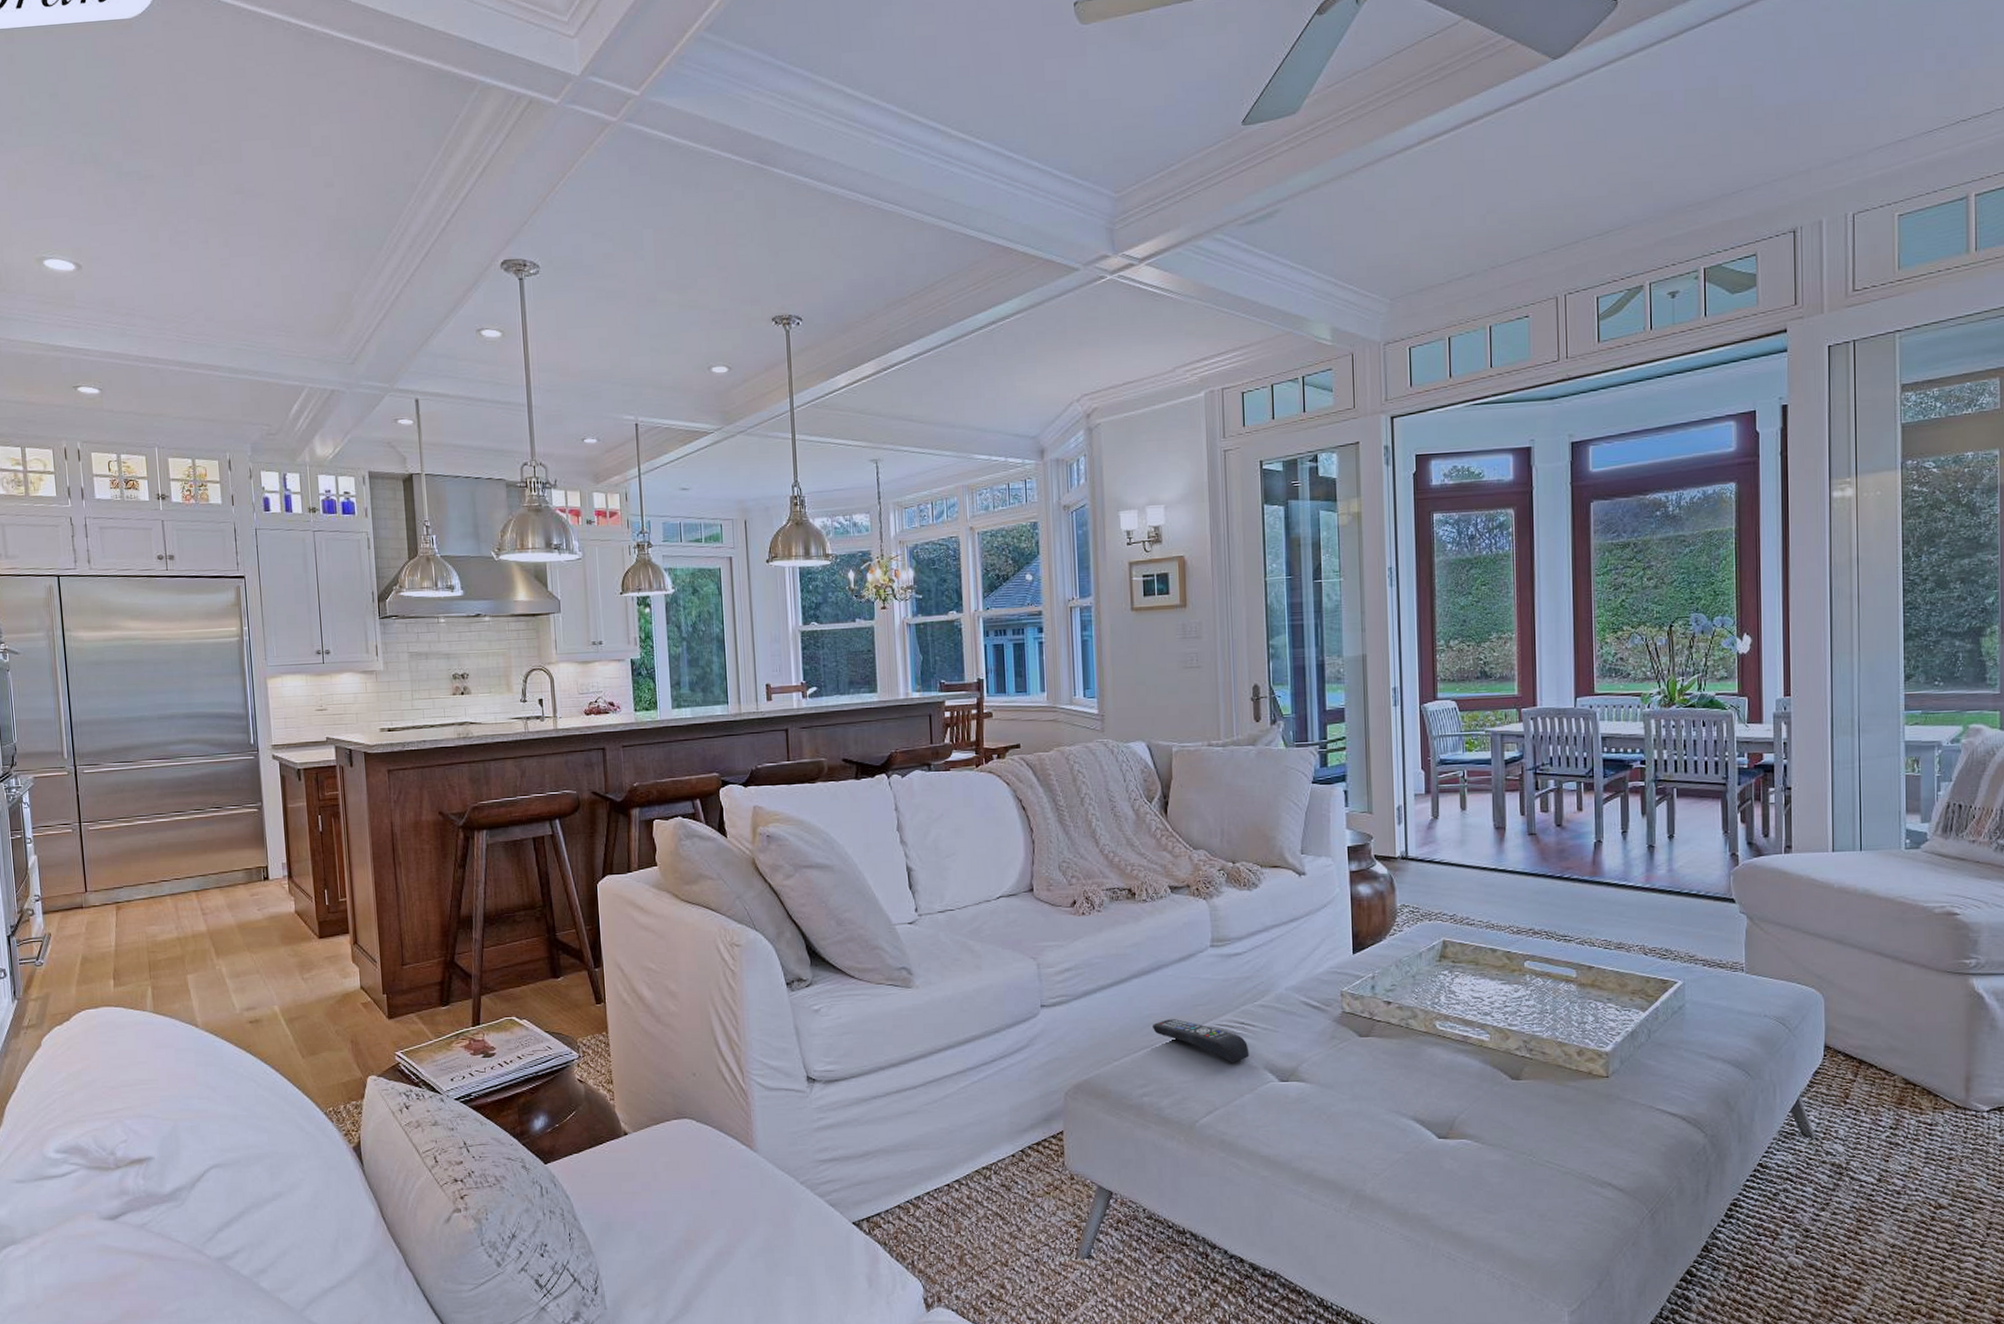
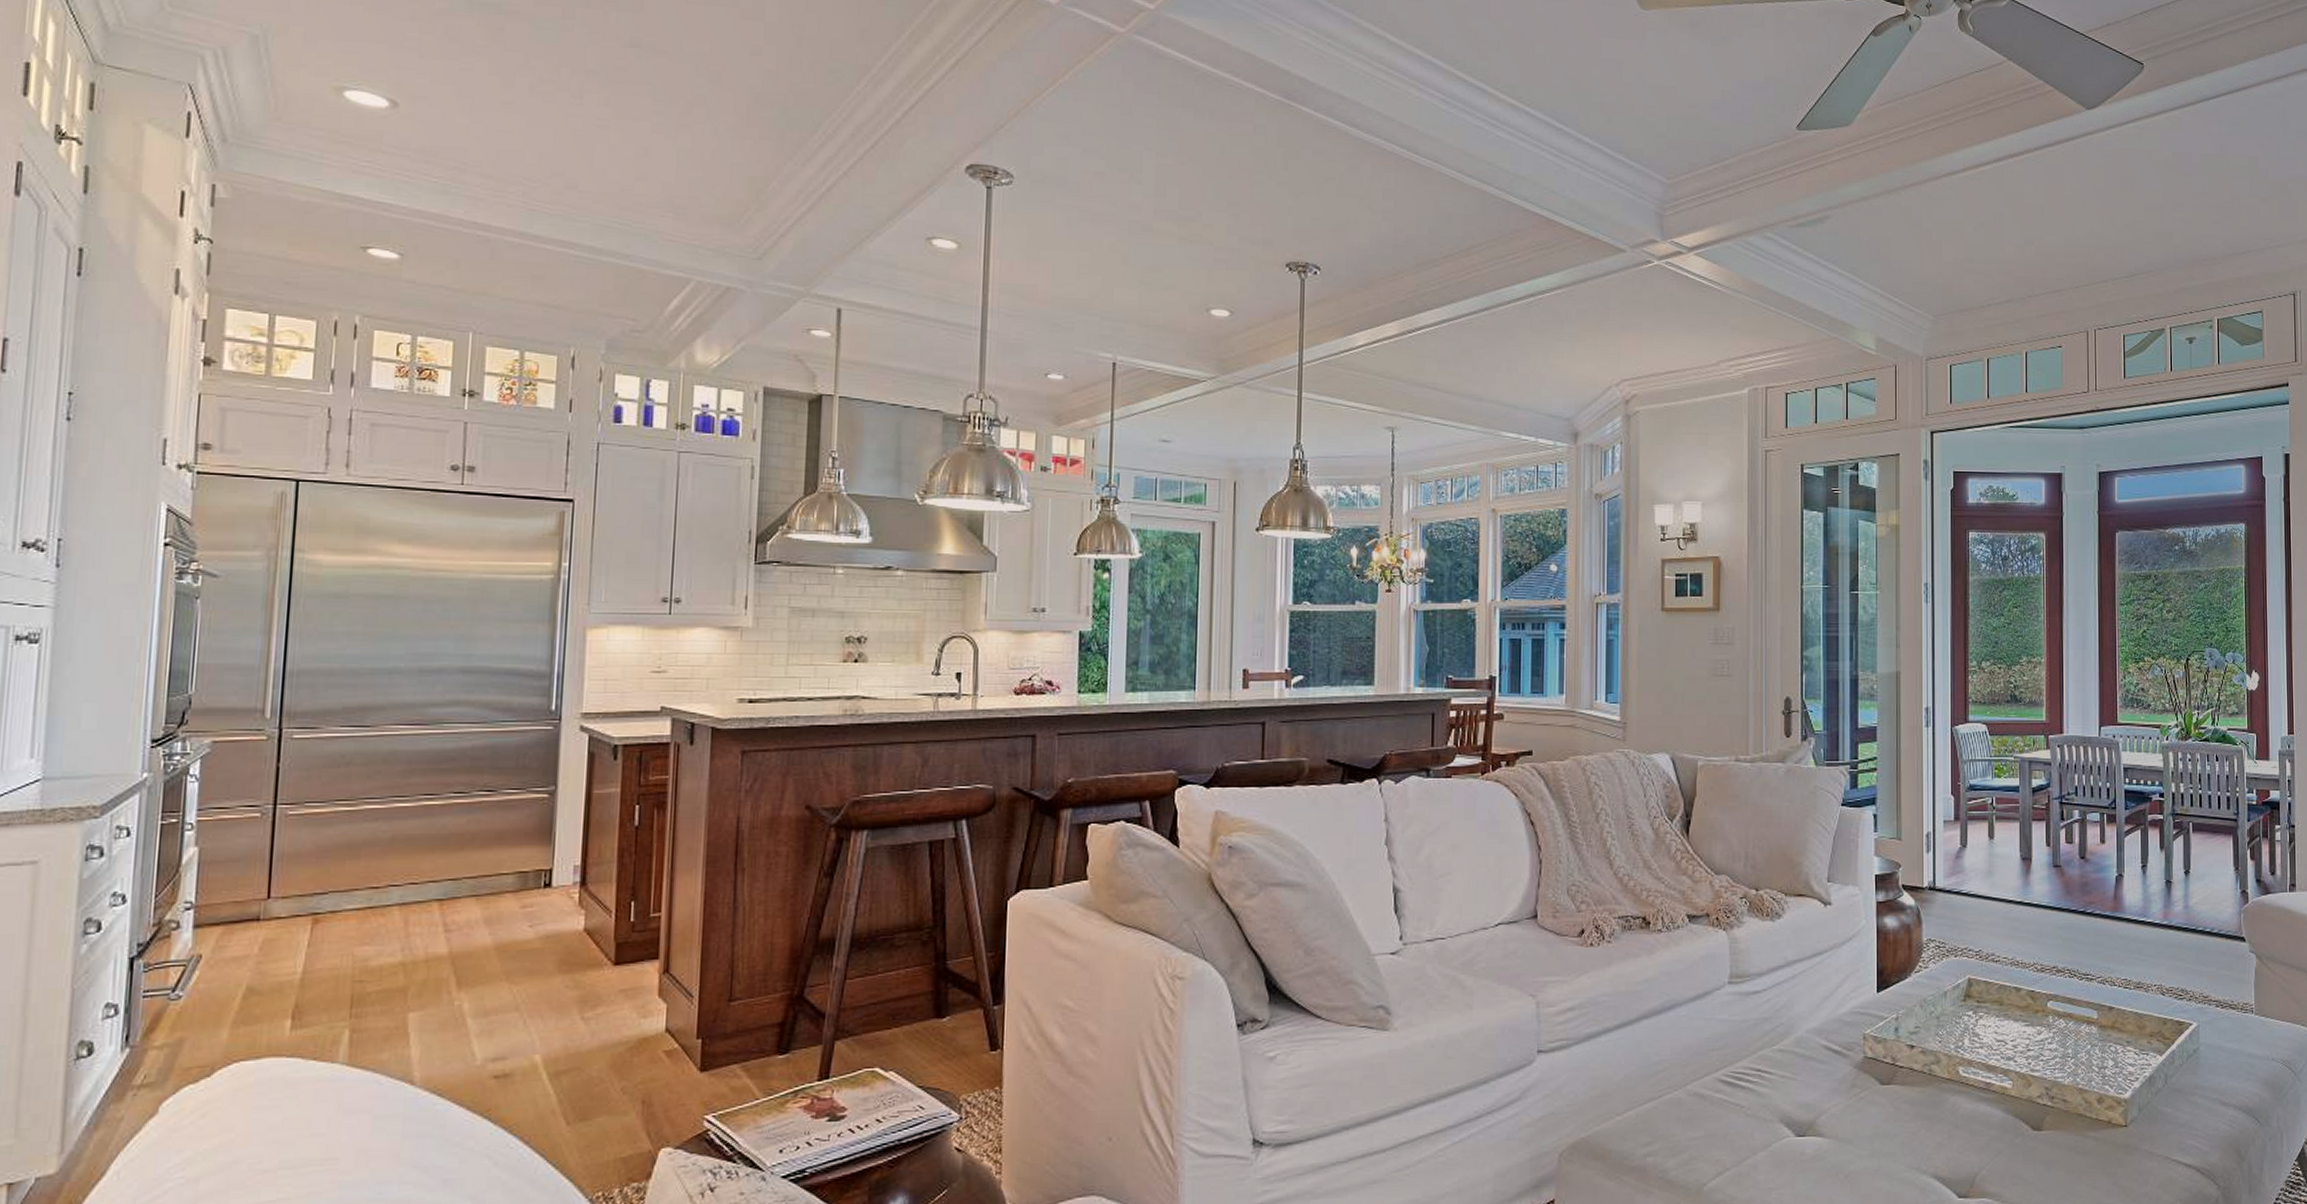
remote control: present [1152,1018,1249,1062] -> none [1660,1065,1765,1115]

